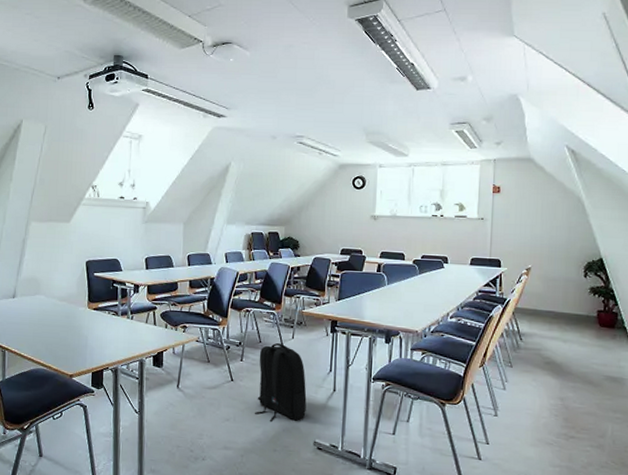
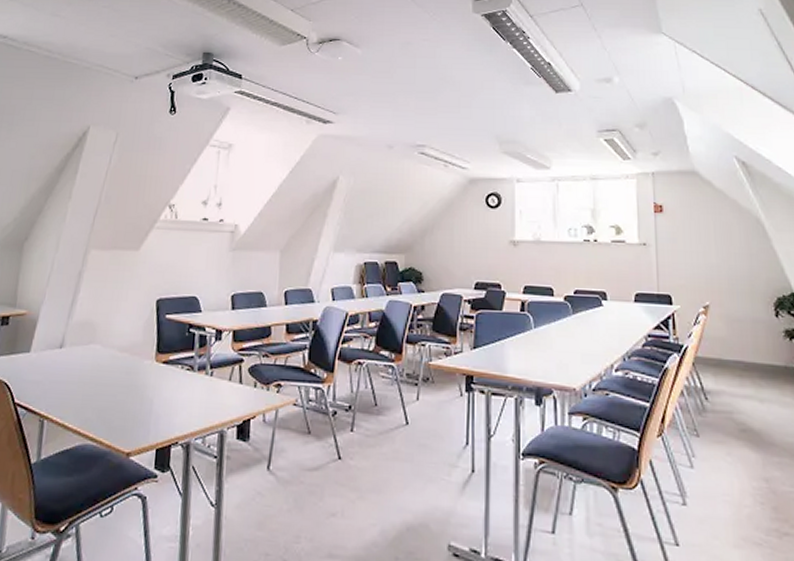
backpack: present [255,342,307,423] -> none [370,405,437,518]

